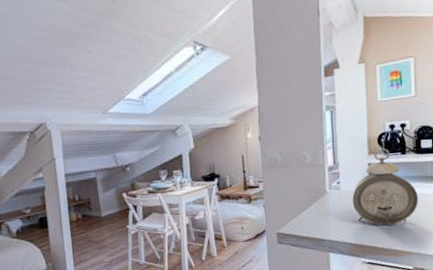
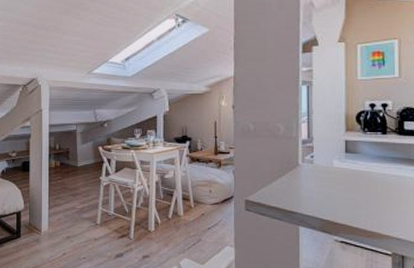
alarm clock: present [352,148,419,226] -> none [326,126,400,205]

